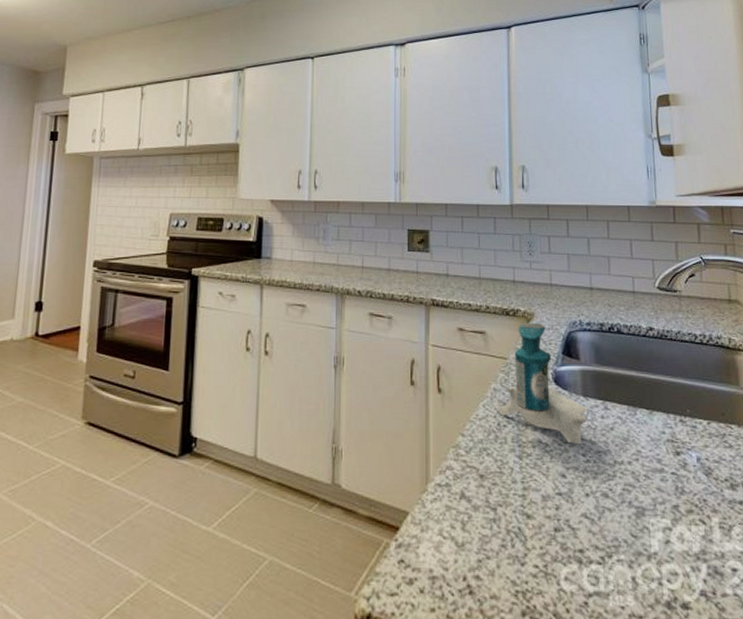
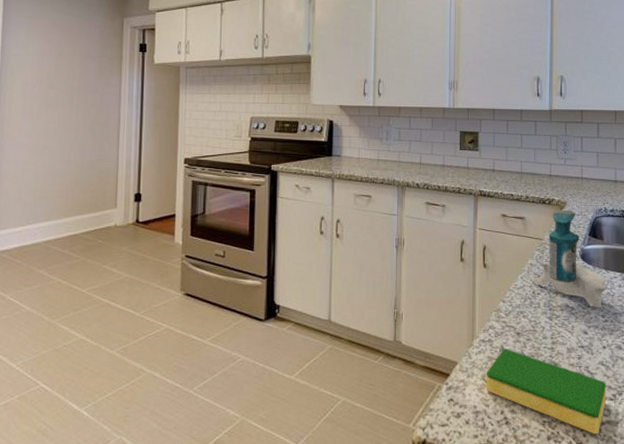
dish sponge: none [443,495,594,610] -> present [486,348,607,435]

